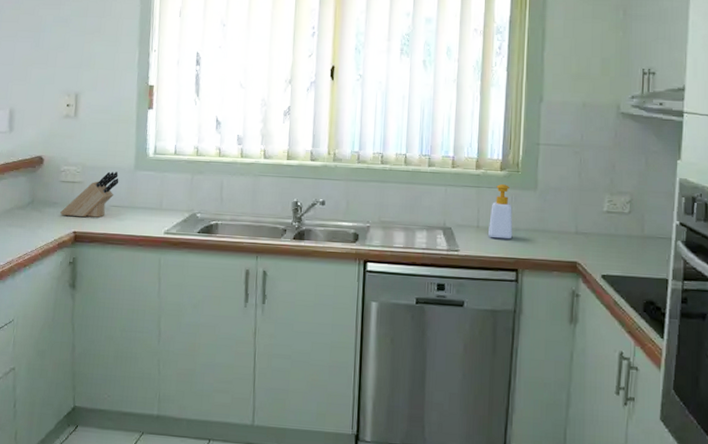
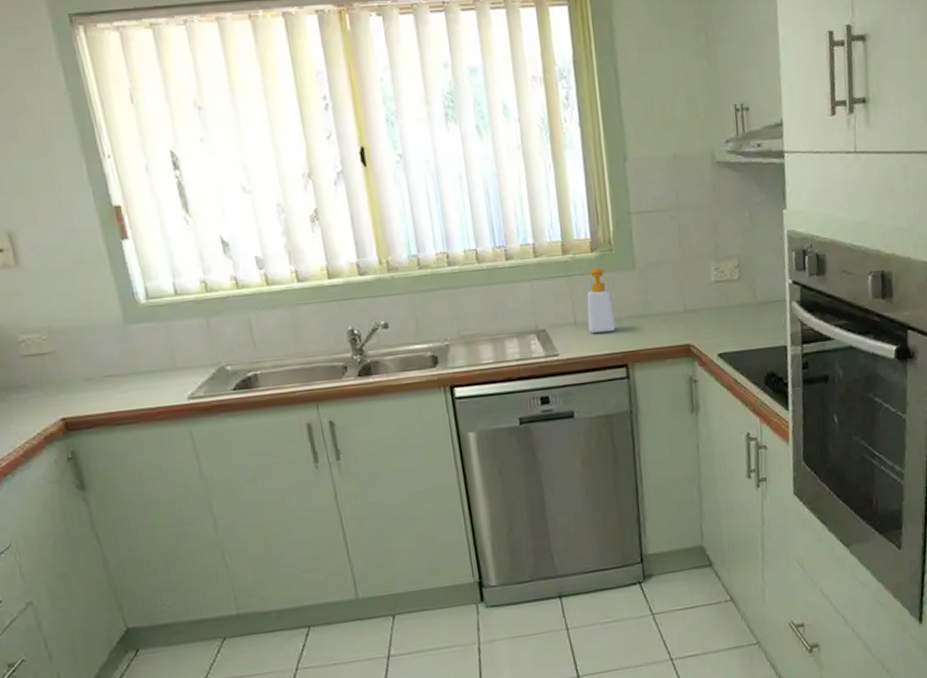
knife block: present [60,171,119,218] -> none [34,330,107,400]

